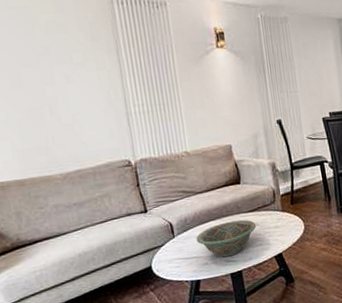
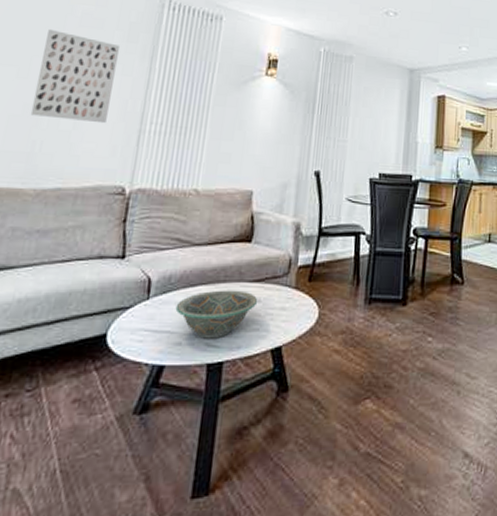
wall art: none [23,41,98,117] -> present [30,30,121,124]

